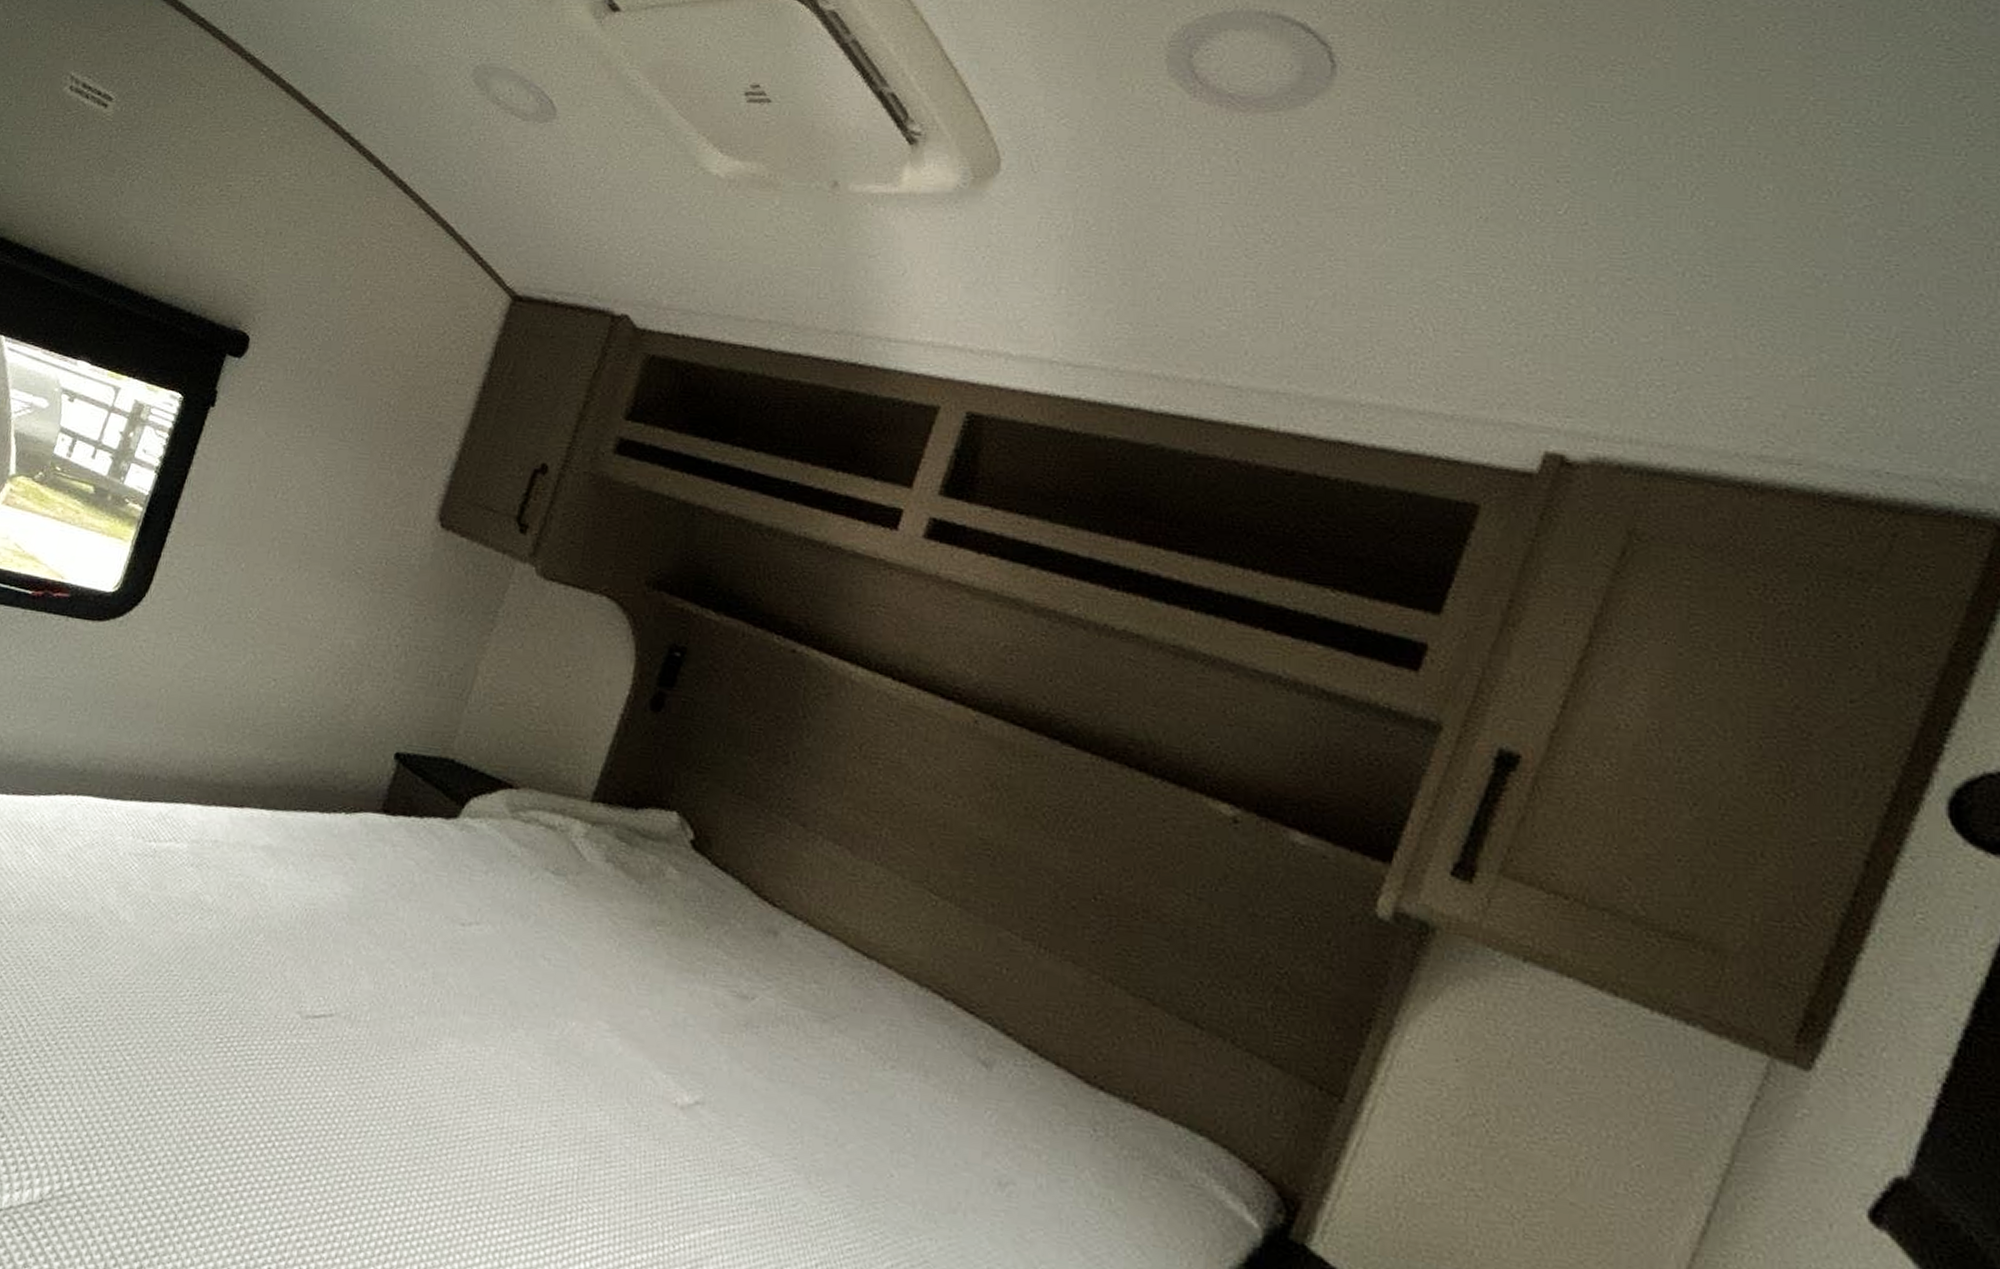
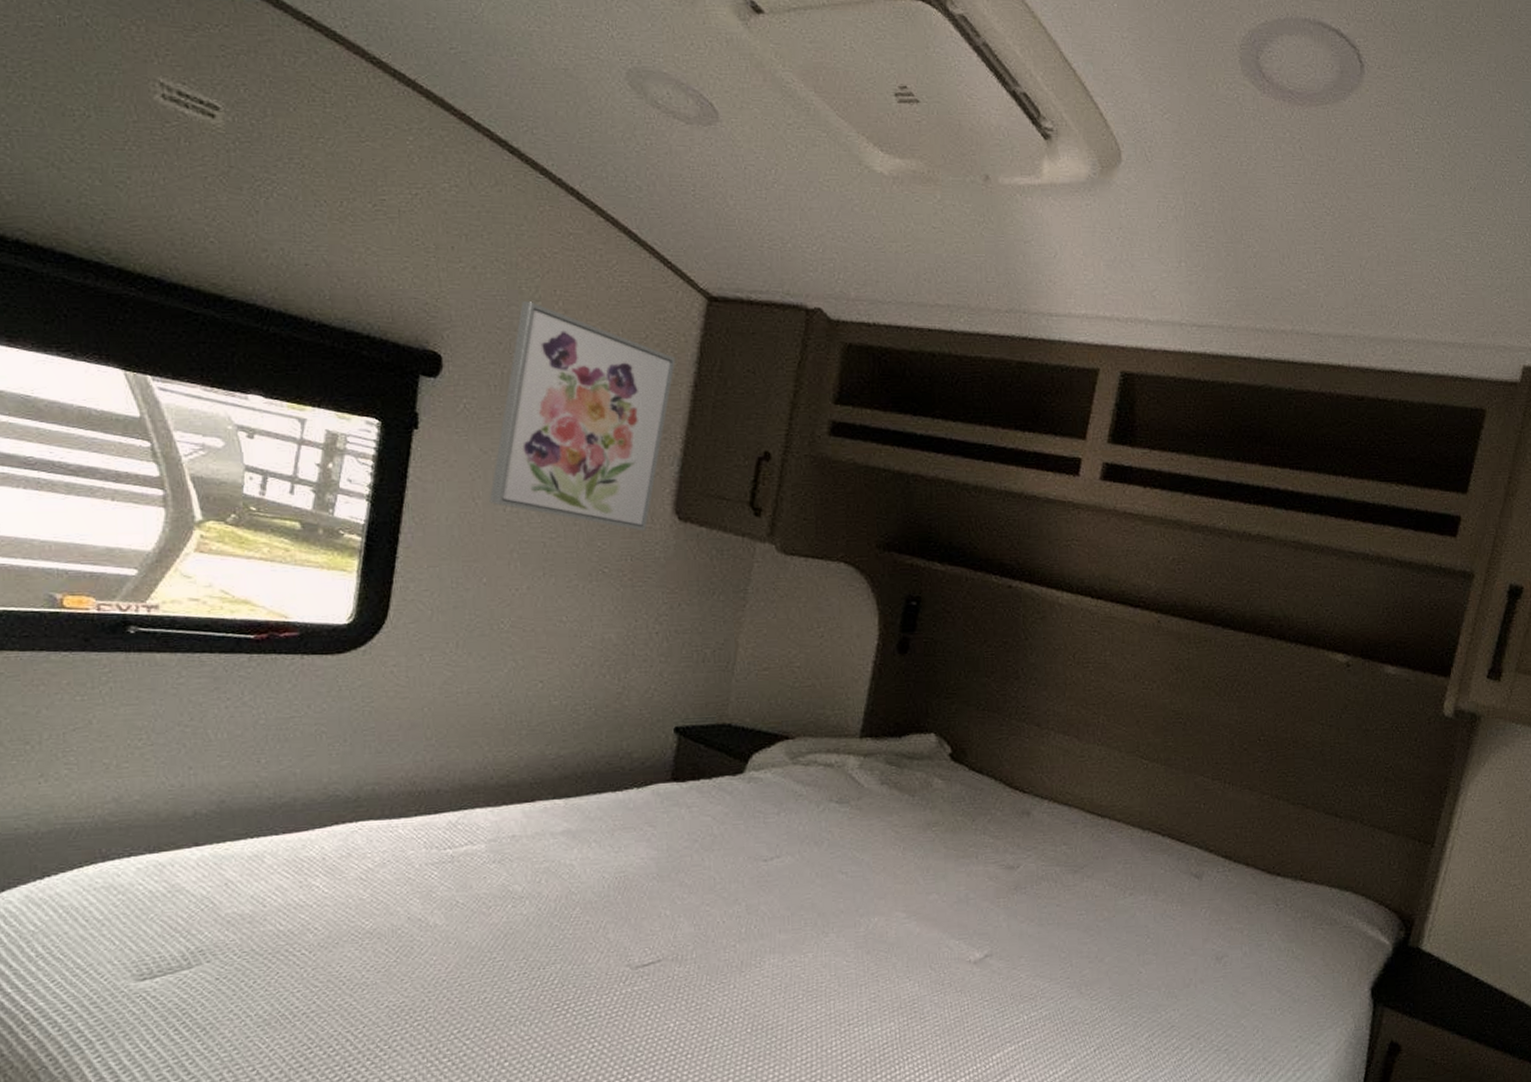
wall art: none [263,289,470,535] -> present [489,301,676,531]

